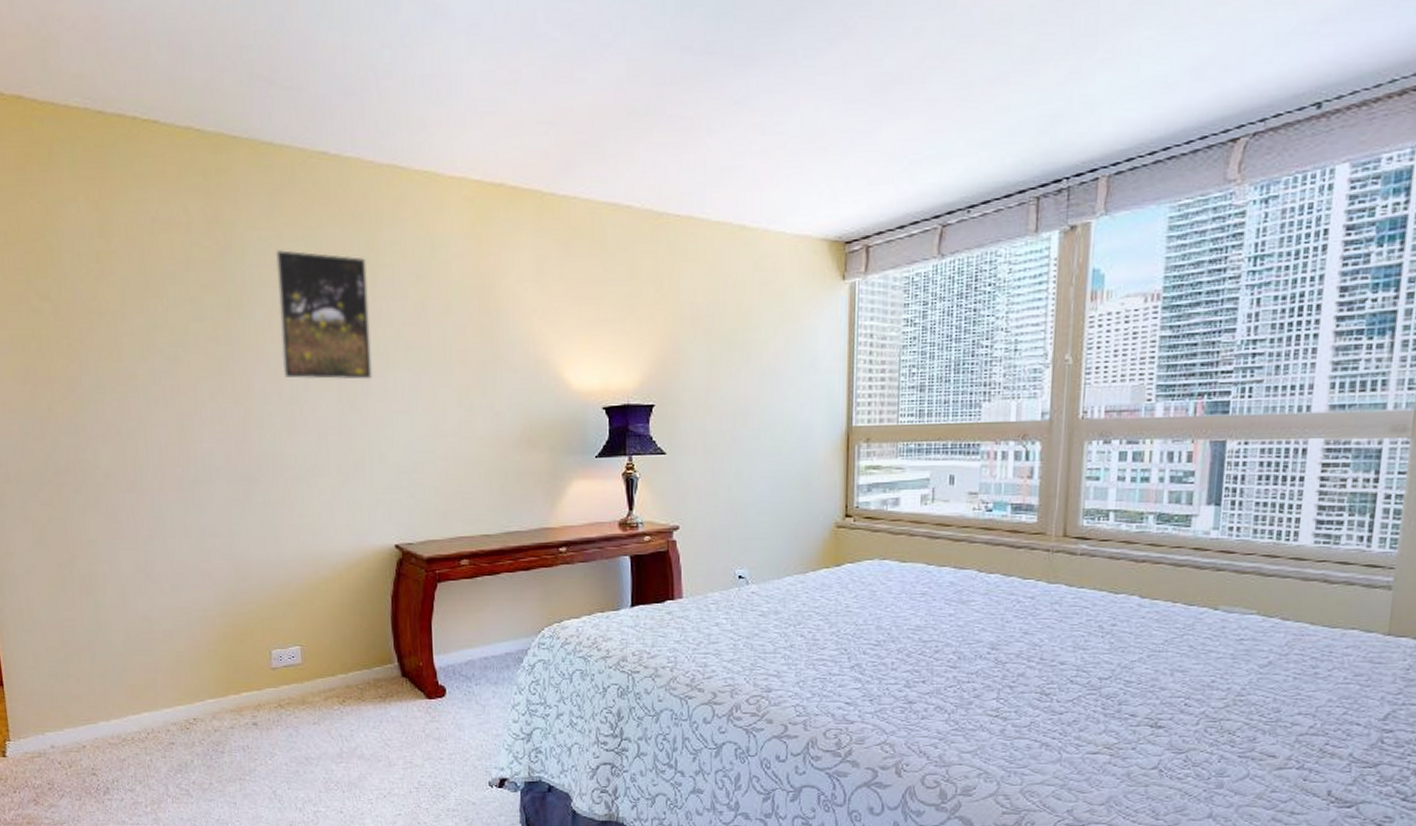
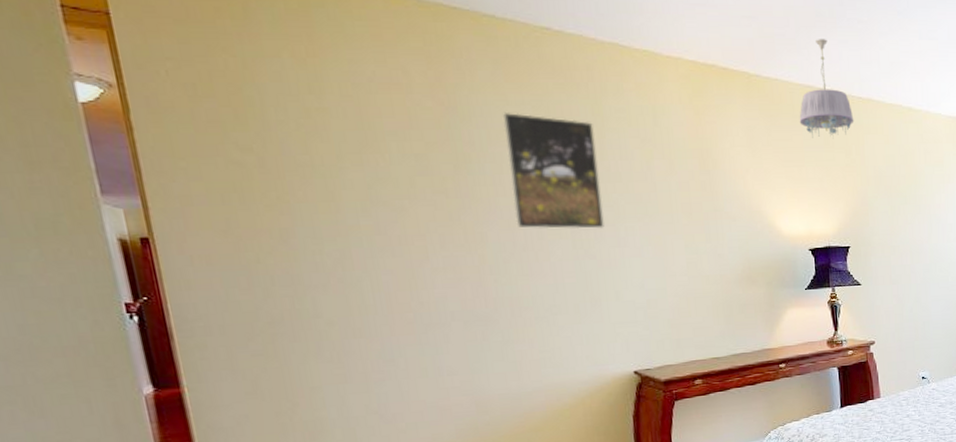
ceiling light fixture: none [600,143,669,269] -> present [799,39,854,139]

